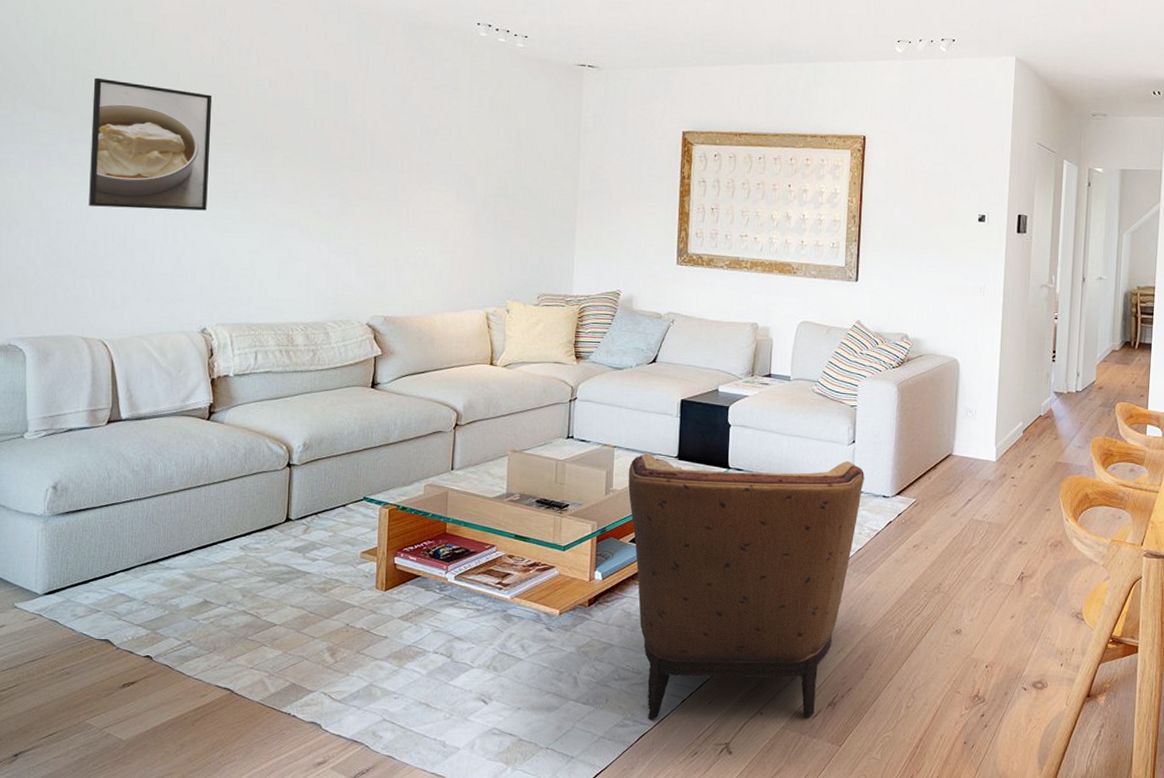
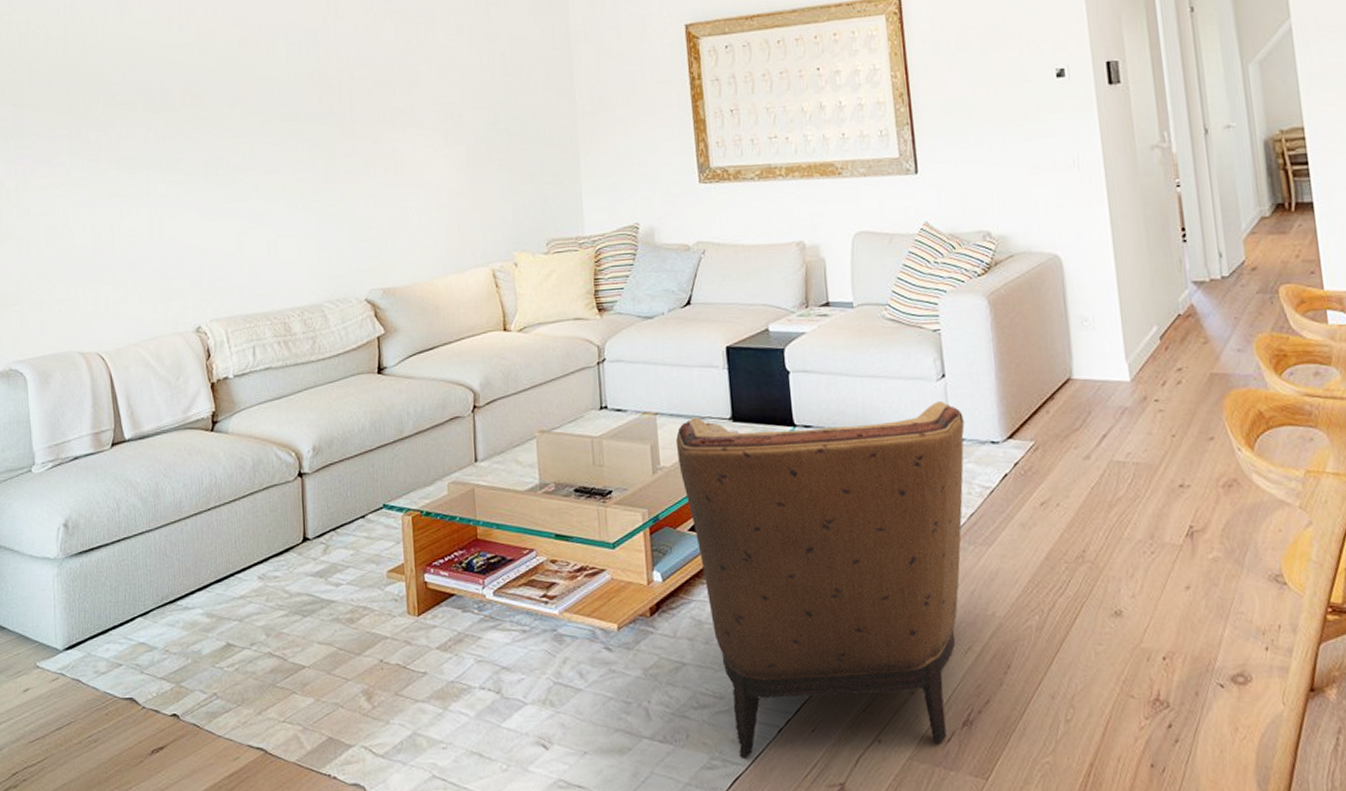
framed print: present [89,77,213,211] -> none [68,66,190,206]

